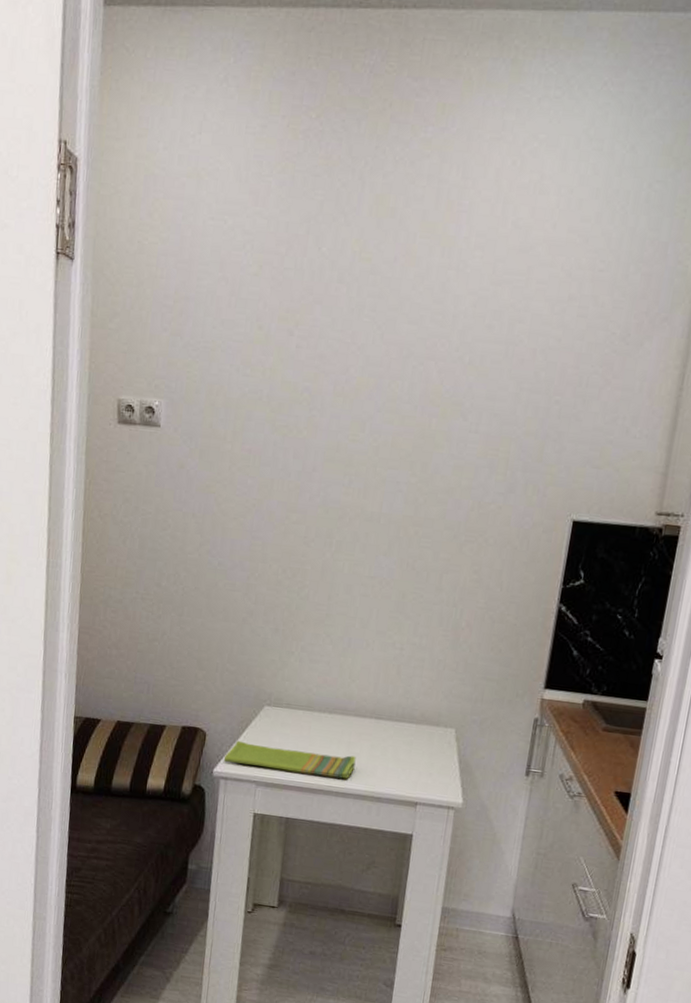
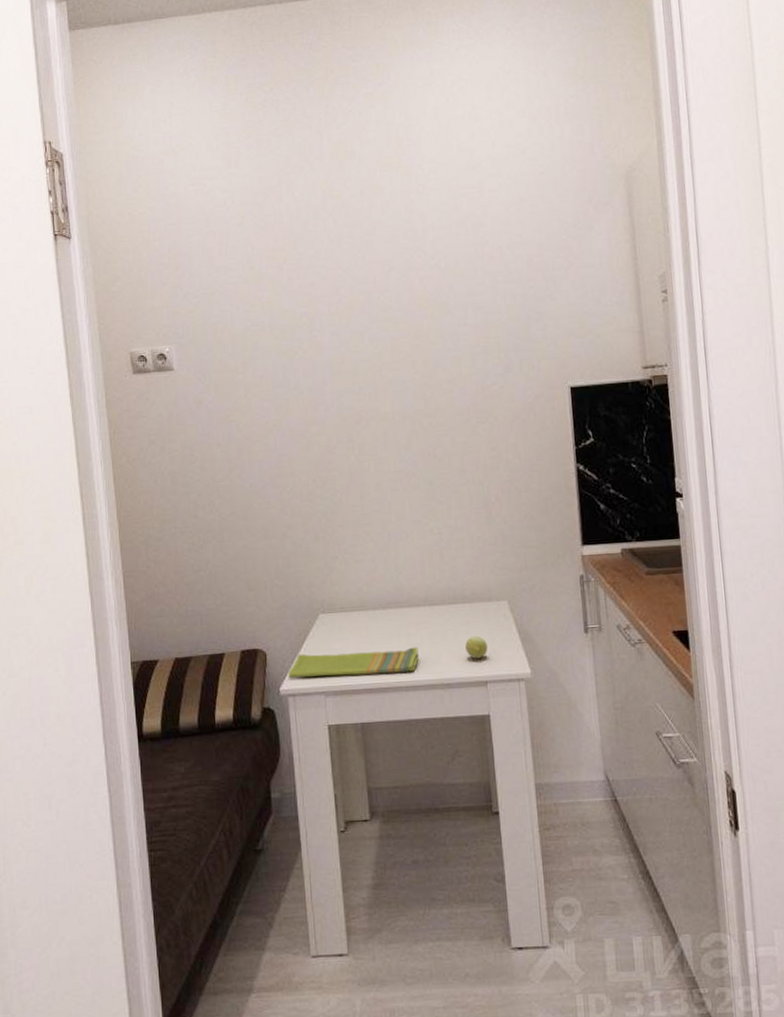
fruit: none [402,756,425,780] -> present [465,635,488,659]

